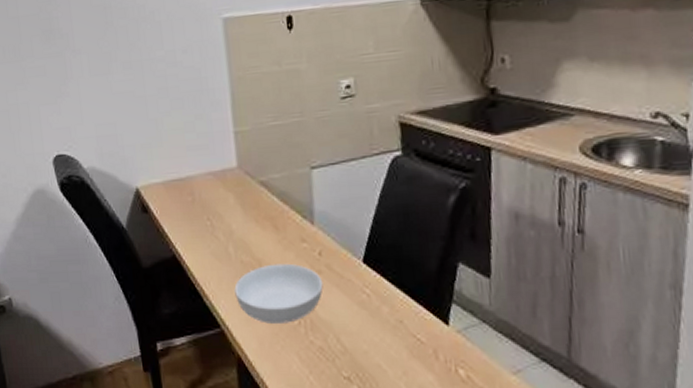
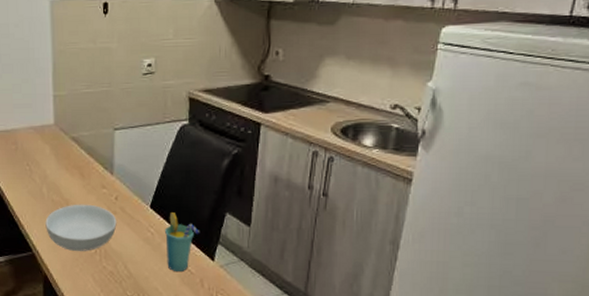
cup: none [384,267,429,343] -> present [165,212,200,272]

